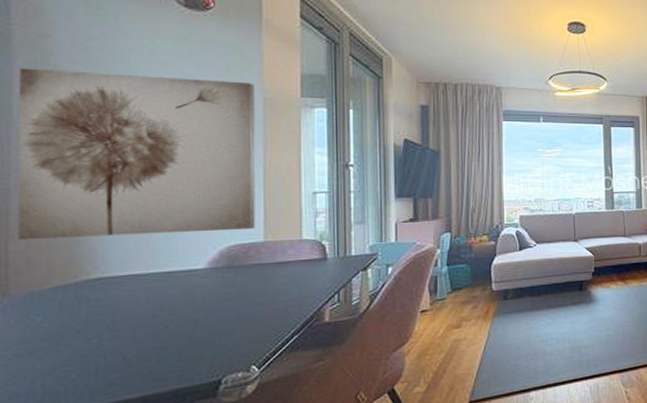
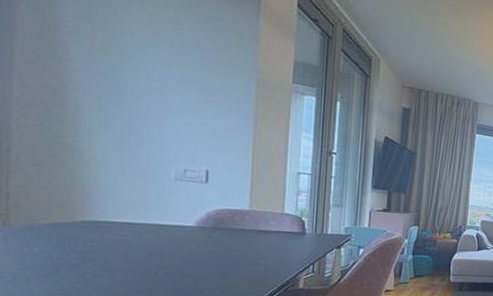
wall art: present [17,68,256,239] -> none [17,12,249,197]

